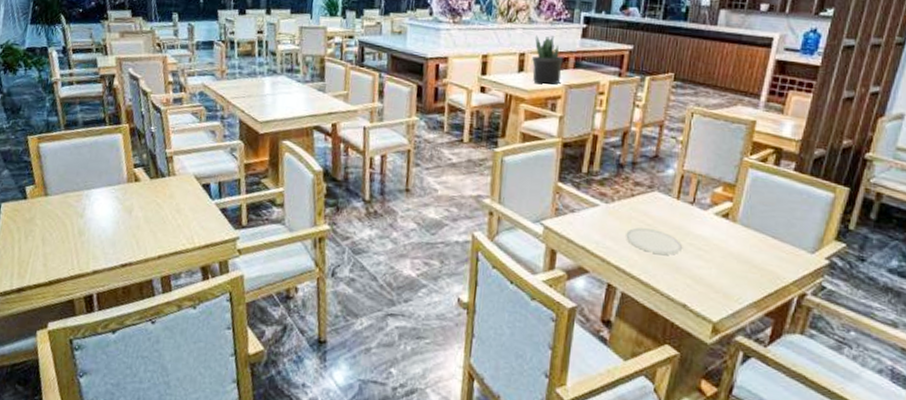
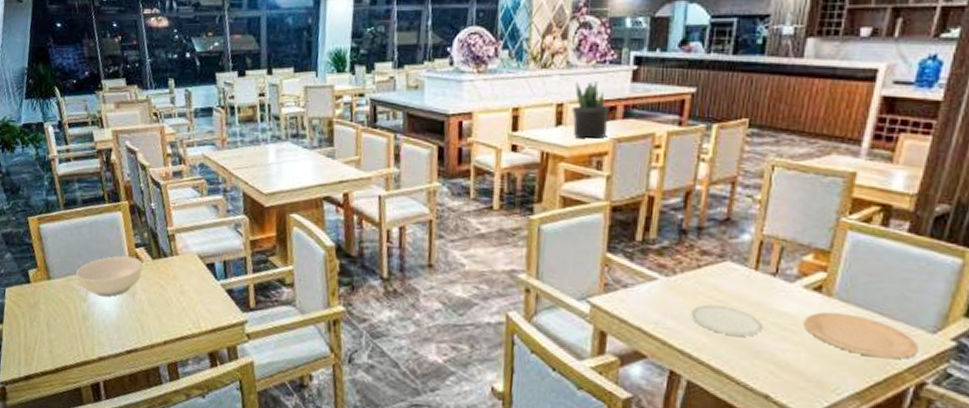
bowl: none [73,175,141,214] -> present [75,255,143,297]
plate: none [715,235,801,275] -> present [804,311,918,360]

